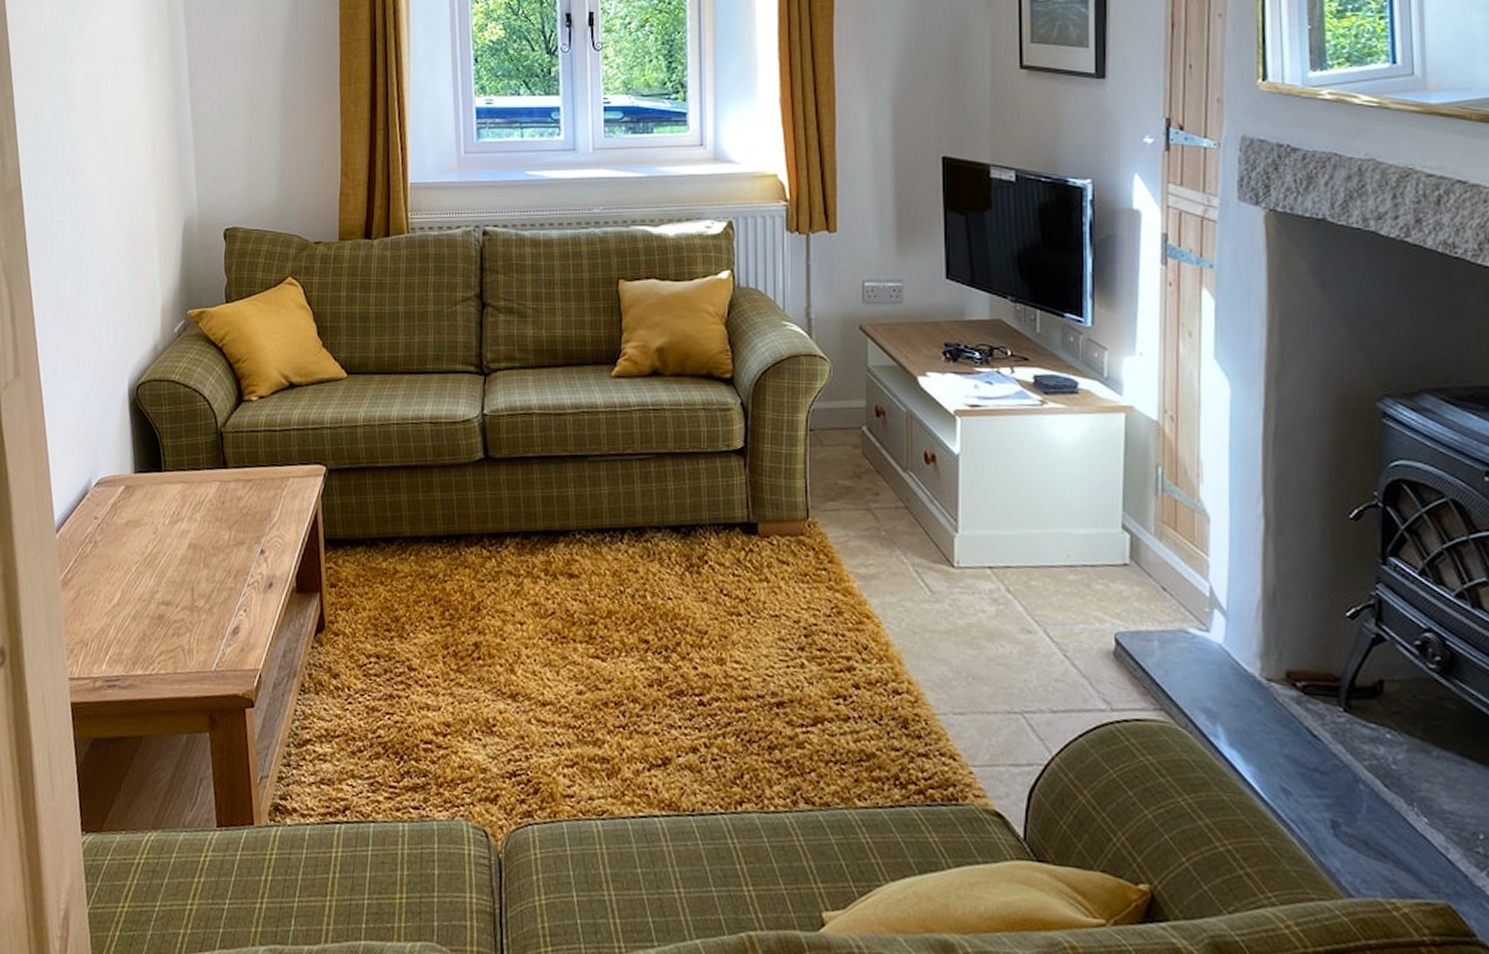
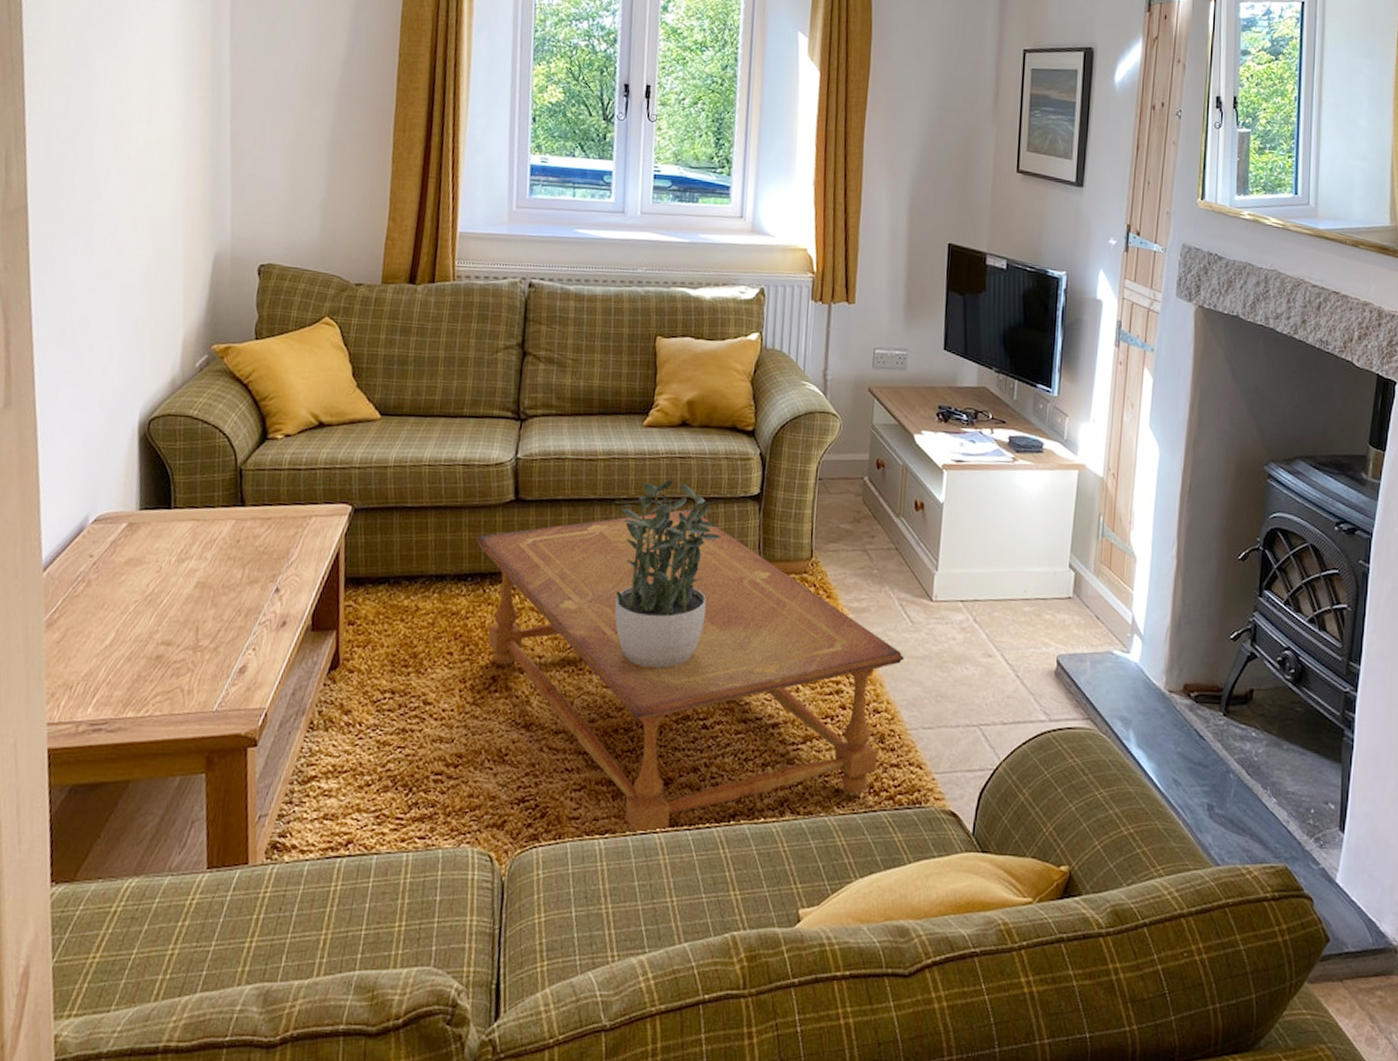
coffee table: none [448,465,925,817] -> present [476,508,905,834]
potted plant: none [593,433,704,639] -> present [614,479,721,669]

